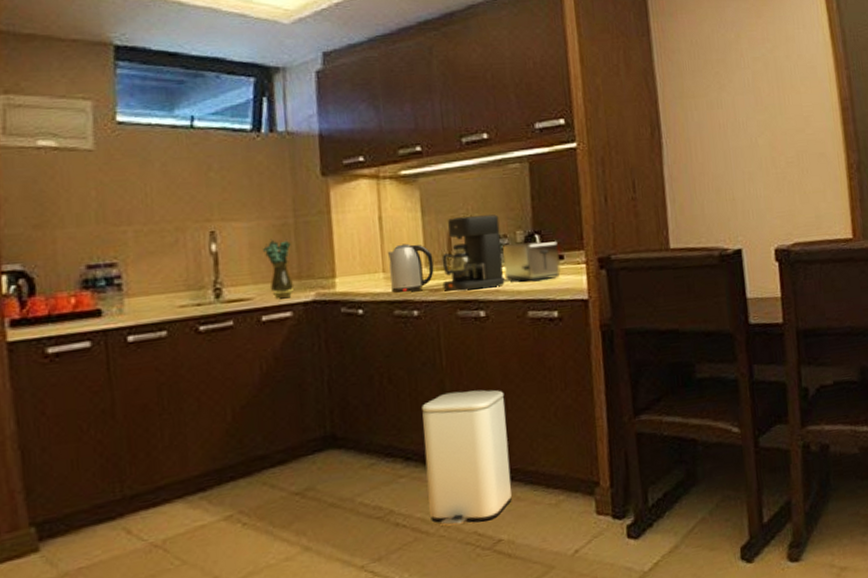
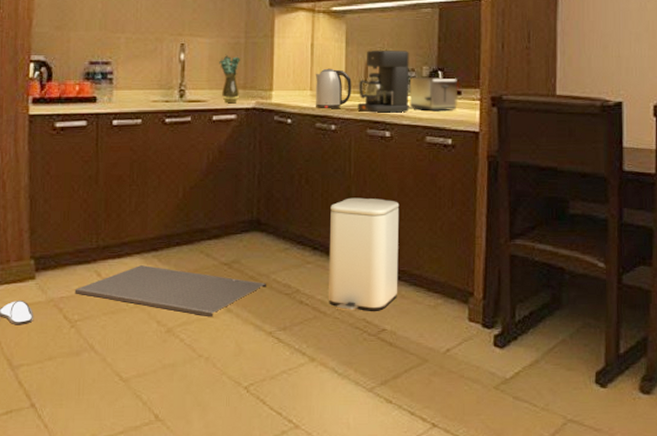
door mat: none [96,508,352,561] -> present [74,265,266,318]

